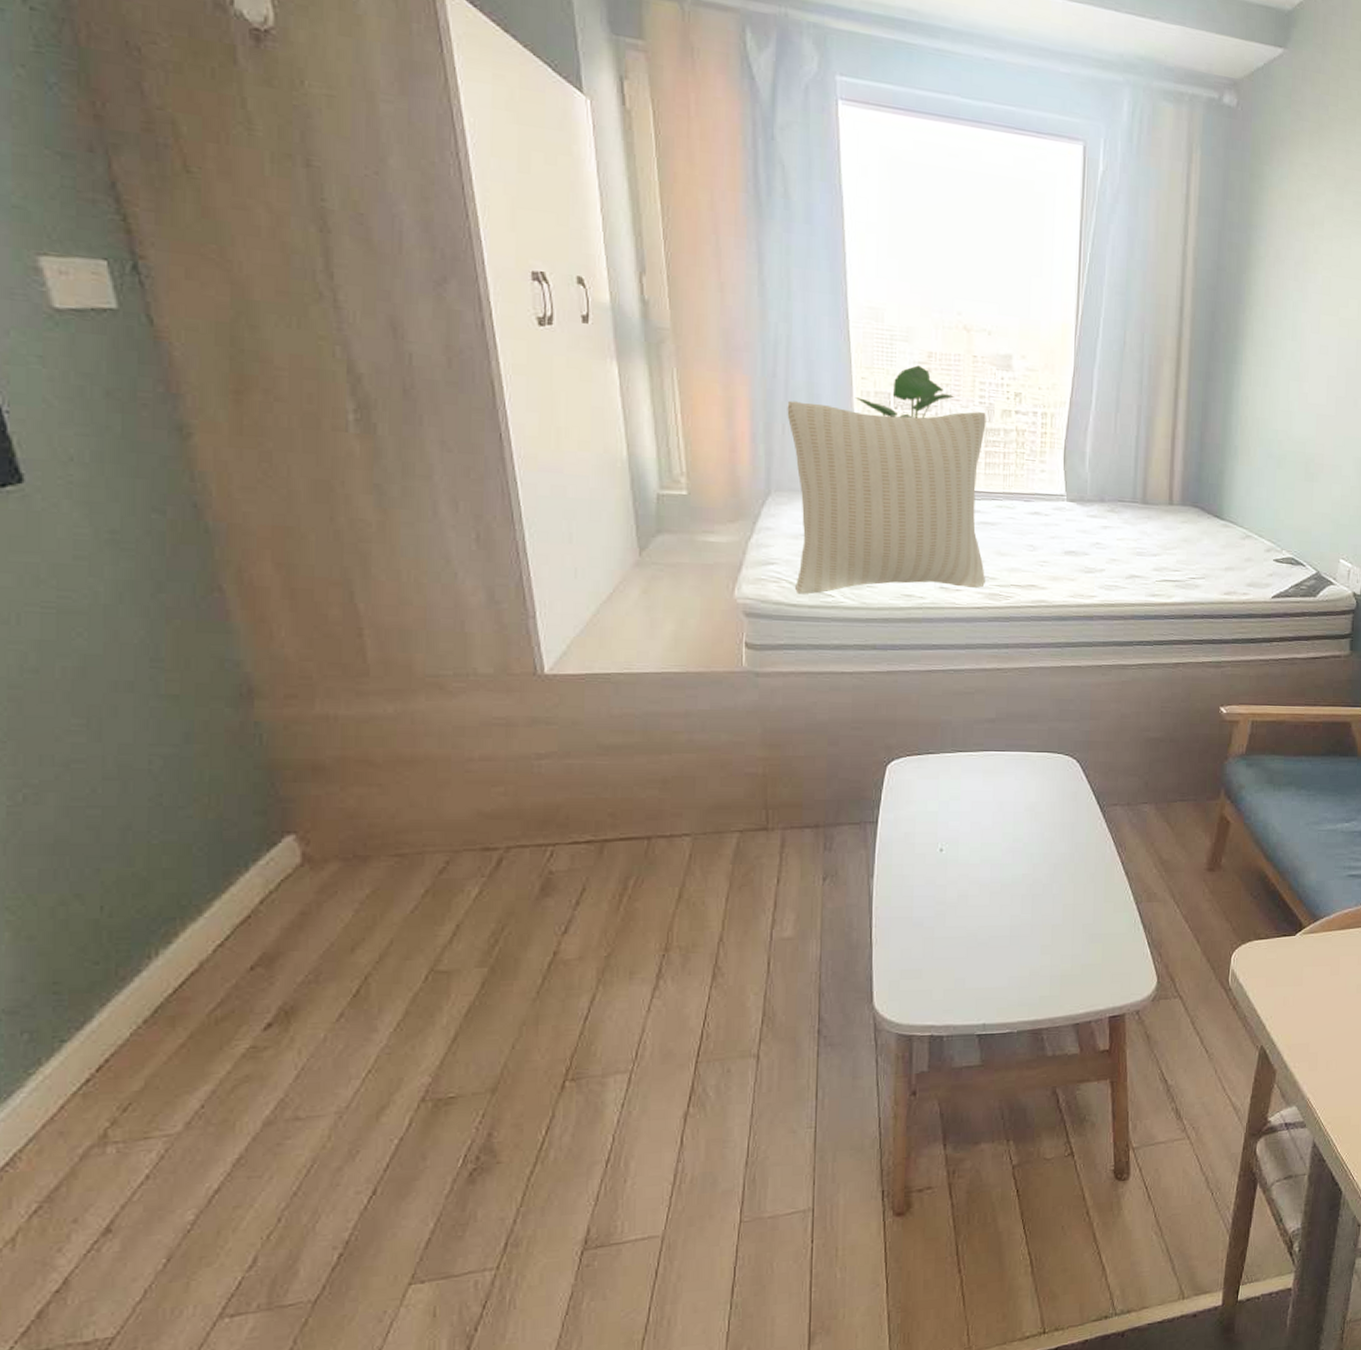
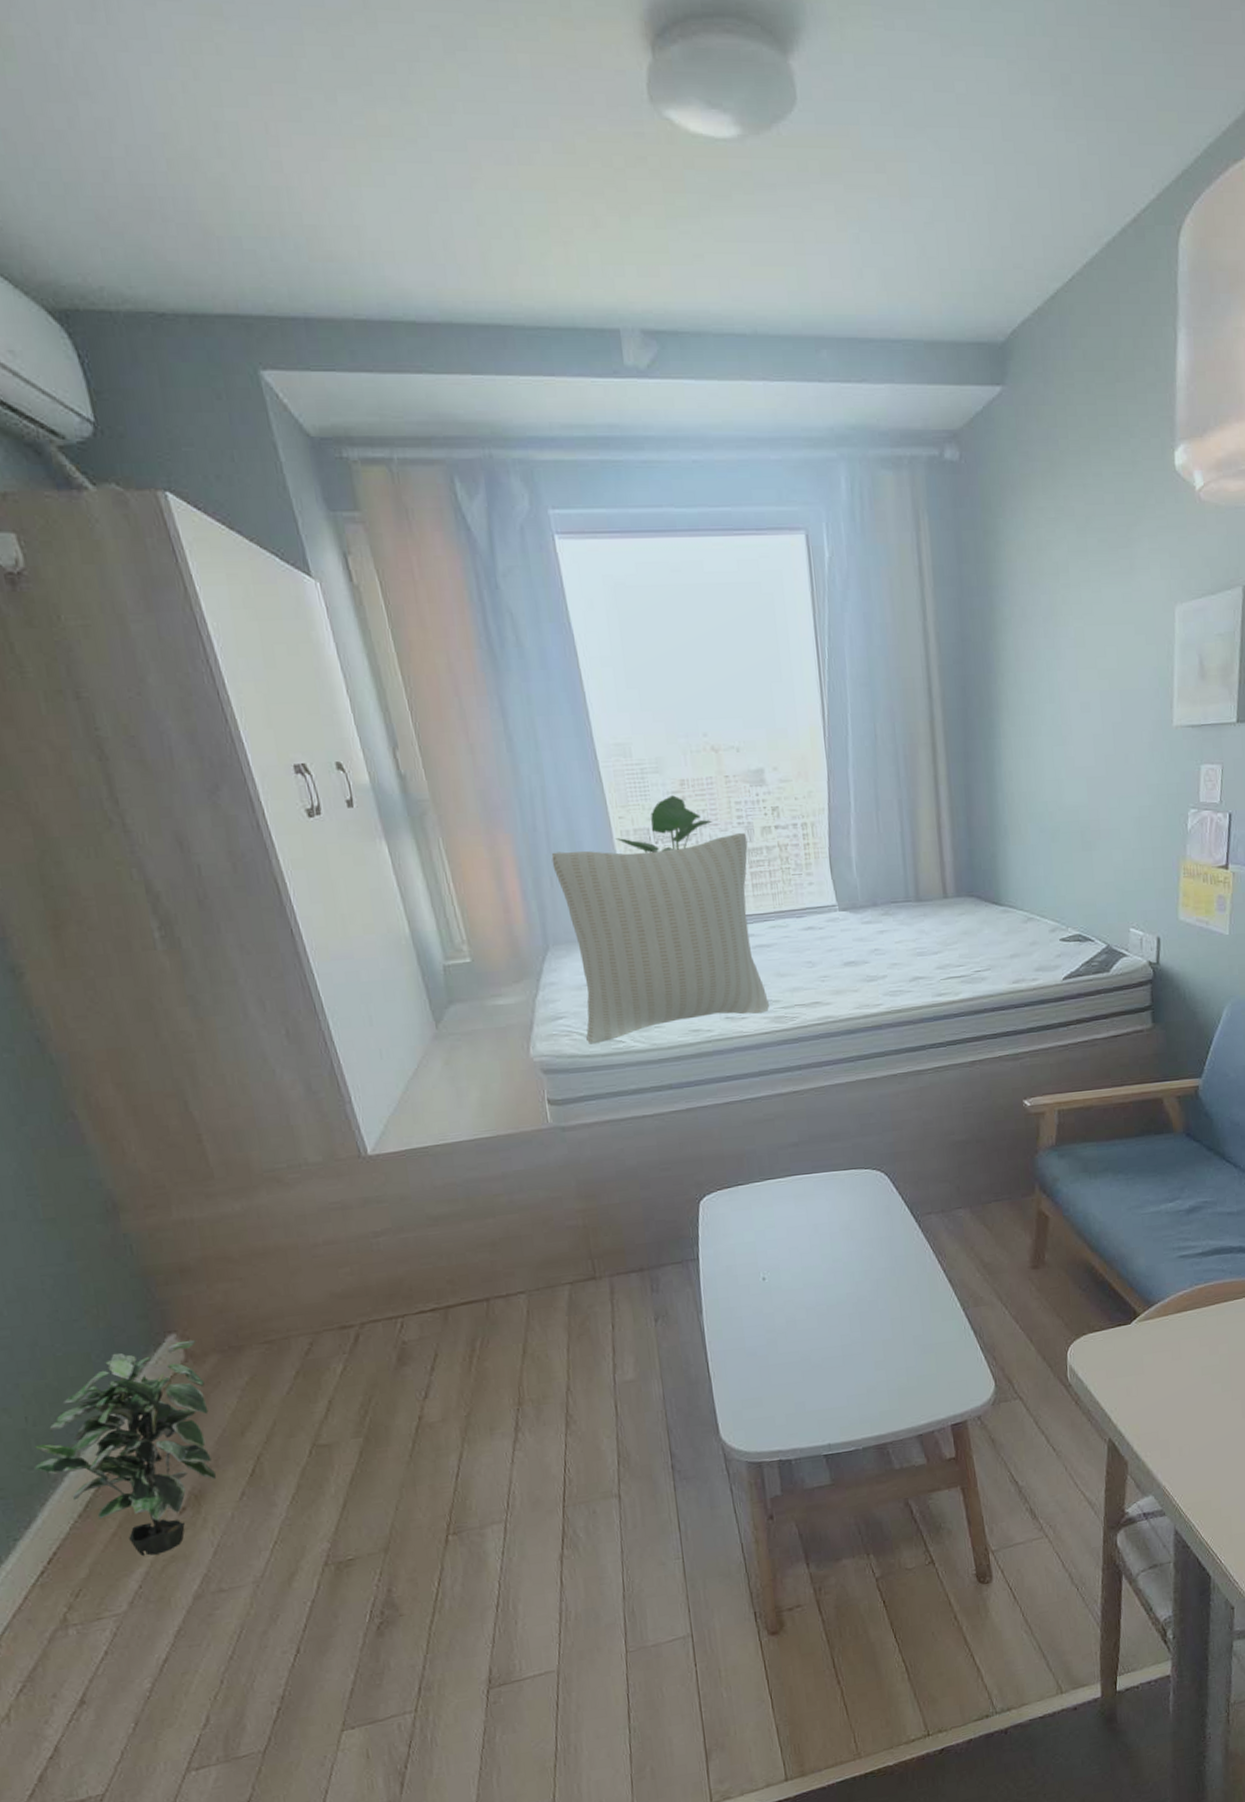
potted plant: none [102,843,318,1073] -> present [35,1339,216,1557]

